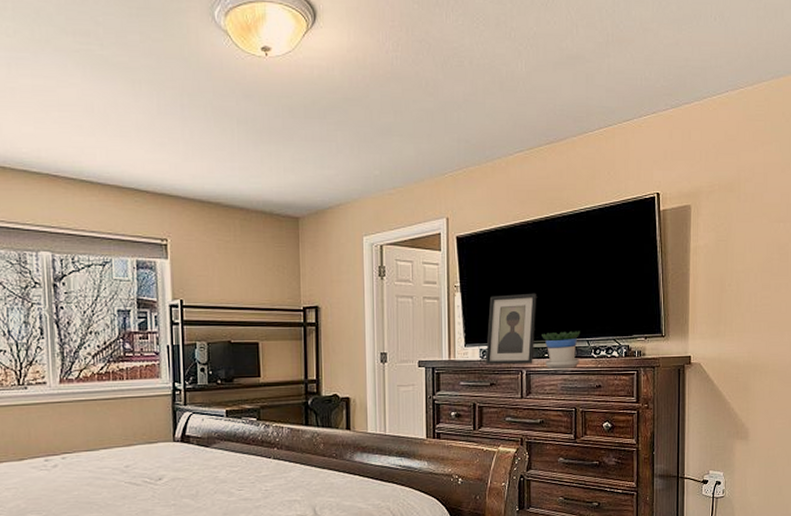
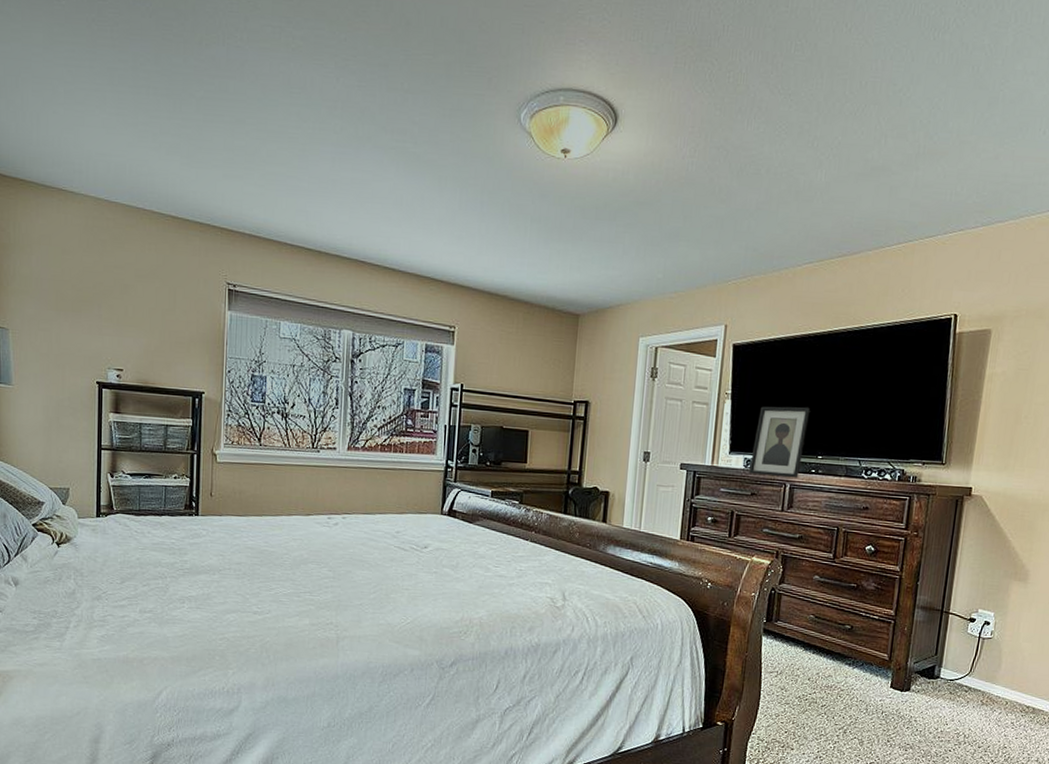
flowerpot: present [542,331,580,370] -> none [810,448,853,488]

